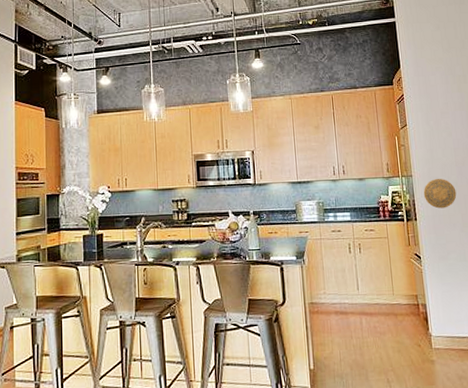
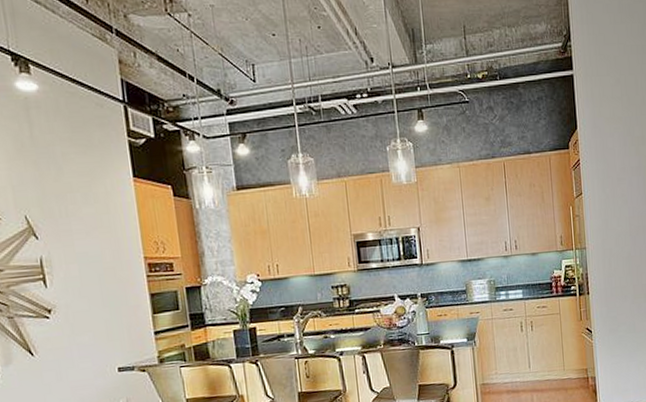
decorative plate: present [423,179,457,209] -> none [596,250,629,281]

